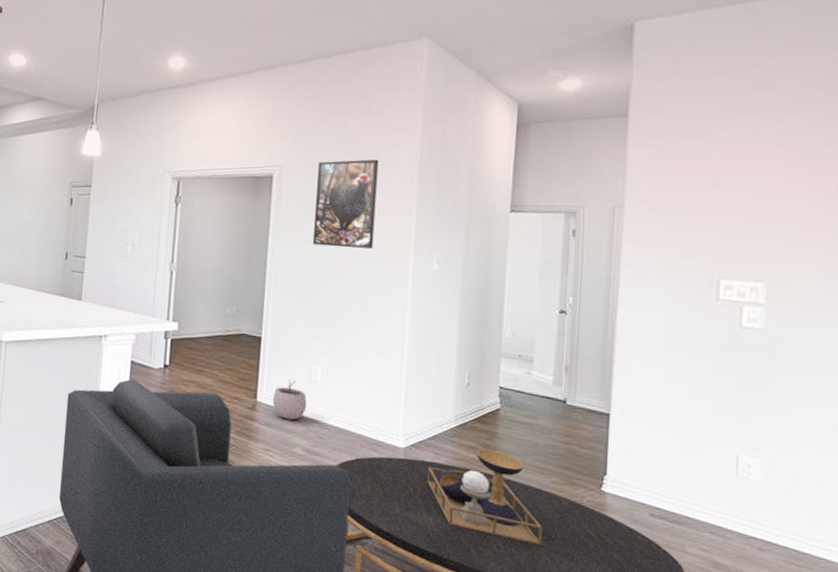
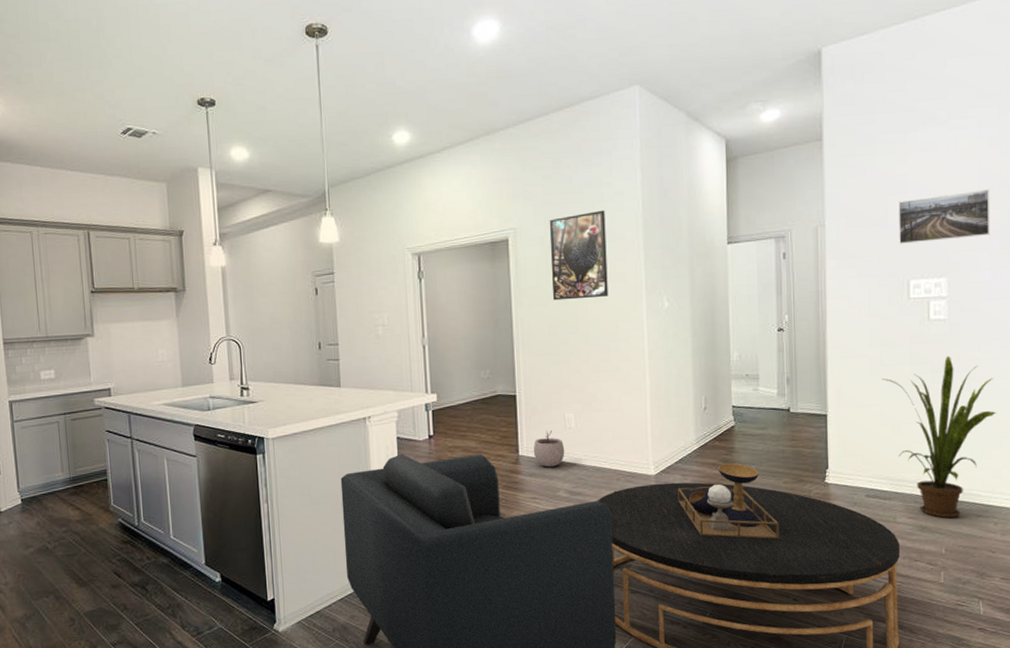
house plant: none [678,370,818,560] -> present [881,355,996,519]
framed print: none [710,191,824,244] -> present [898,188,991,244]

